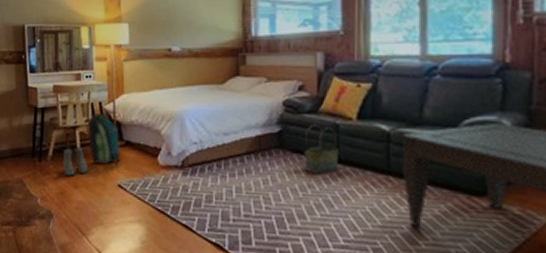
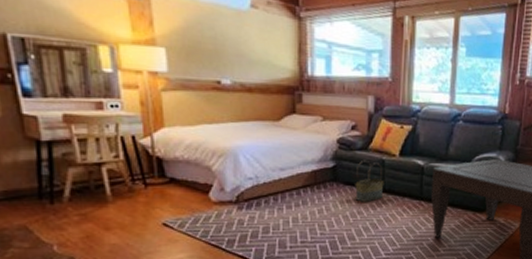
boots: present [62,146,88,176] -> none [85,184,122,218]
backpack: present [87,112,121,165] -> none [116,147,164,204]

